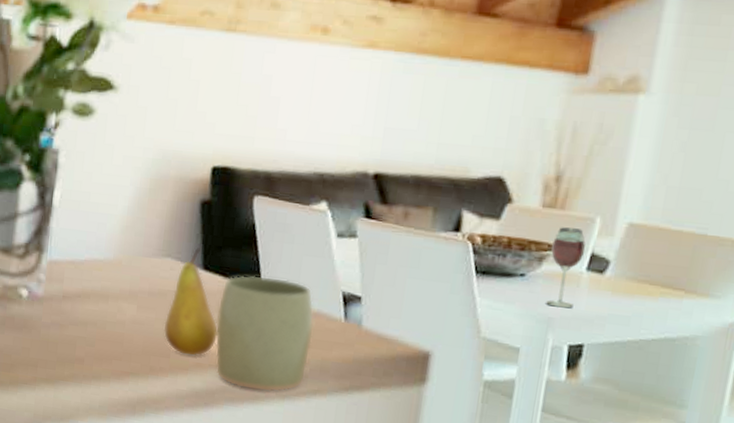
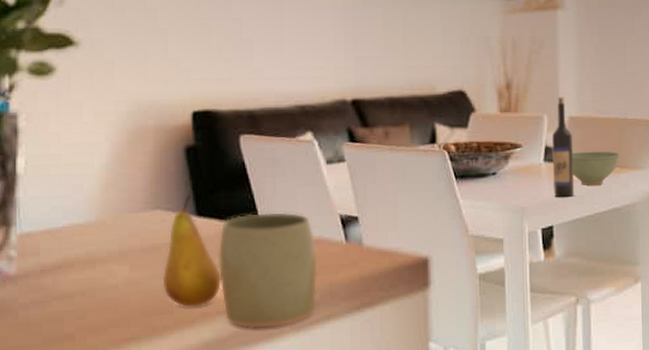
wineglass: present [546,227,586,309] -> none [513,127,540,197]
wine bottle: none [592,198,629,316] -> present [551,97,575,198]
bowl: none [620,265,689,308] -> present [572,151,621,185]

